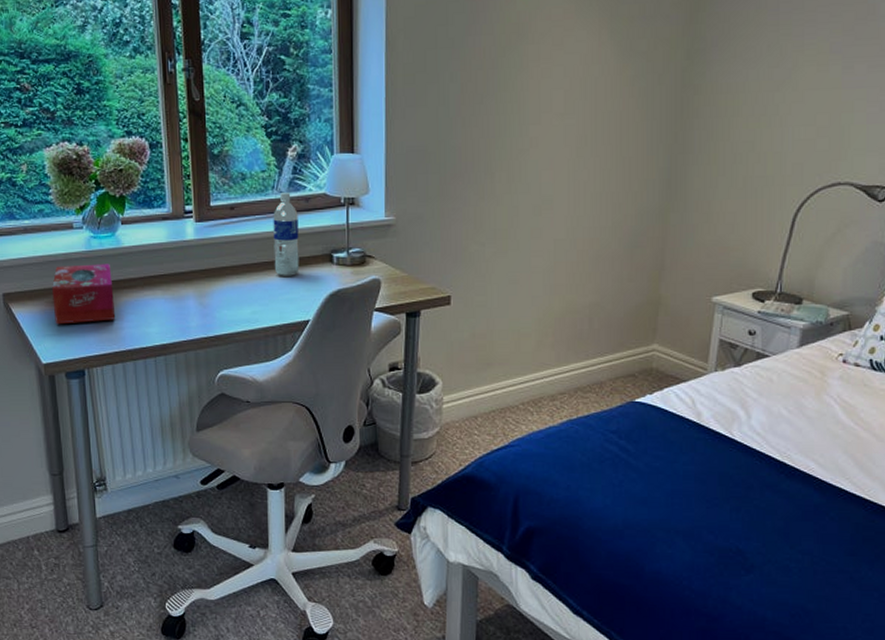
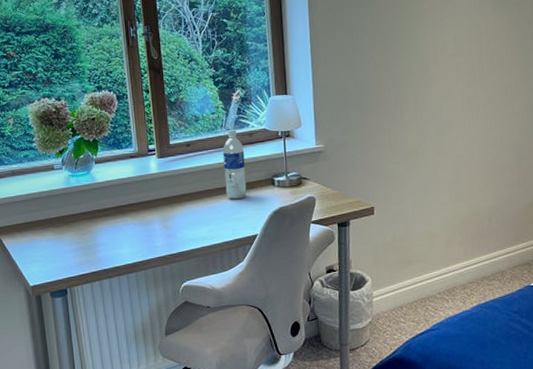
tissue box: present [52,263,116,325] -> none [37,197,93,252]

